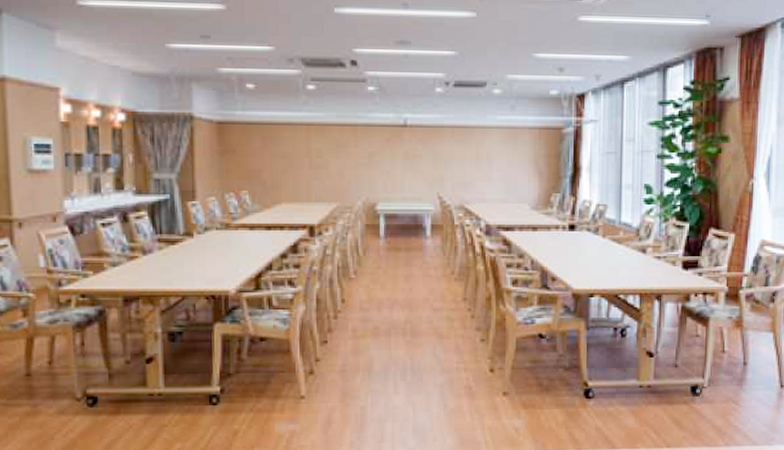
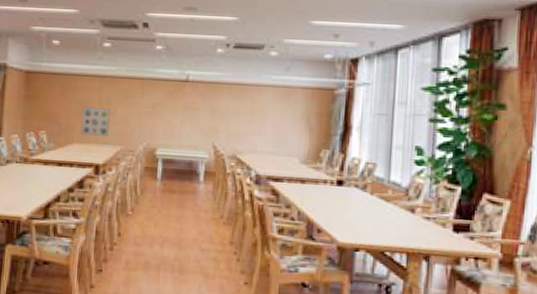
wall art: none [288,160,321,193] -> present [80,106,110,136]

